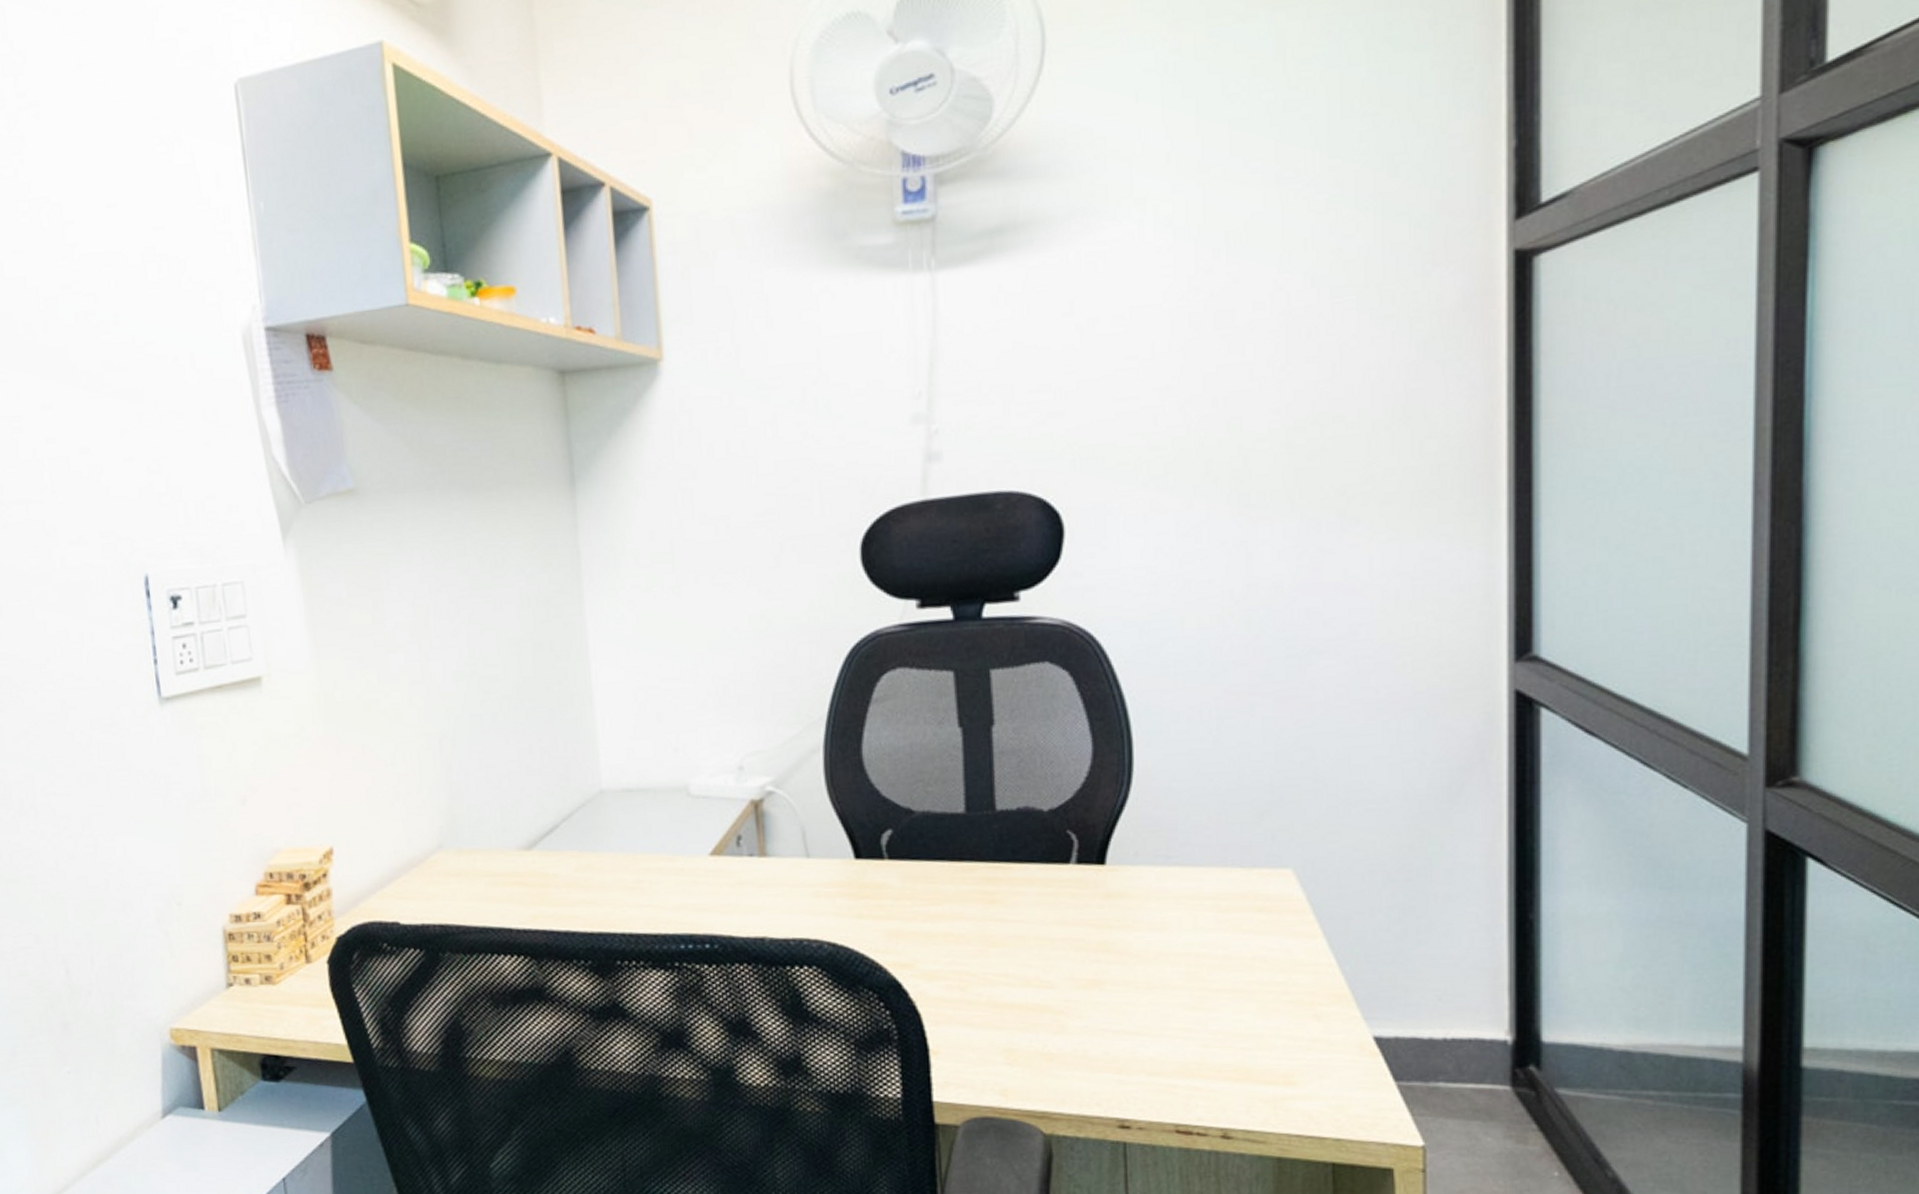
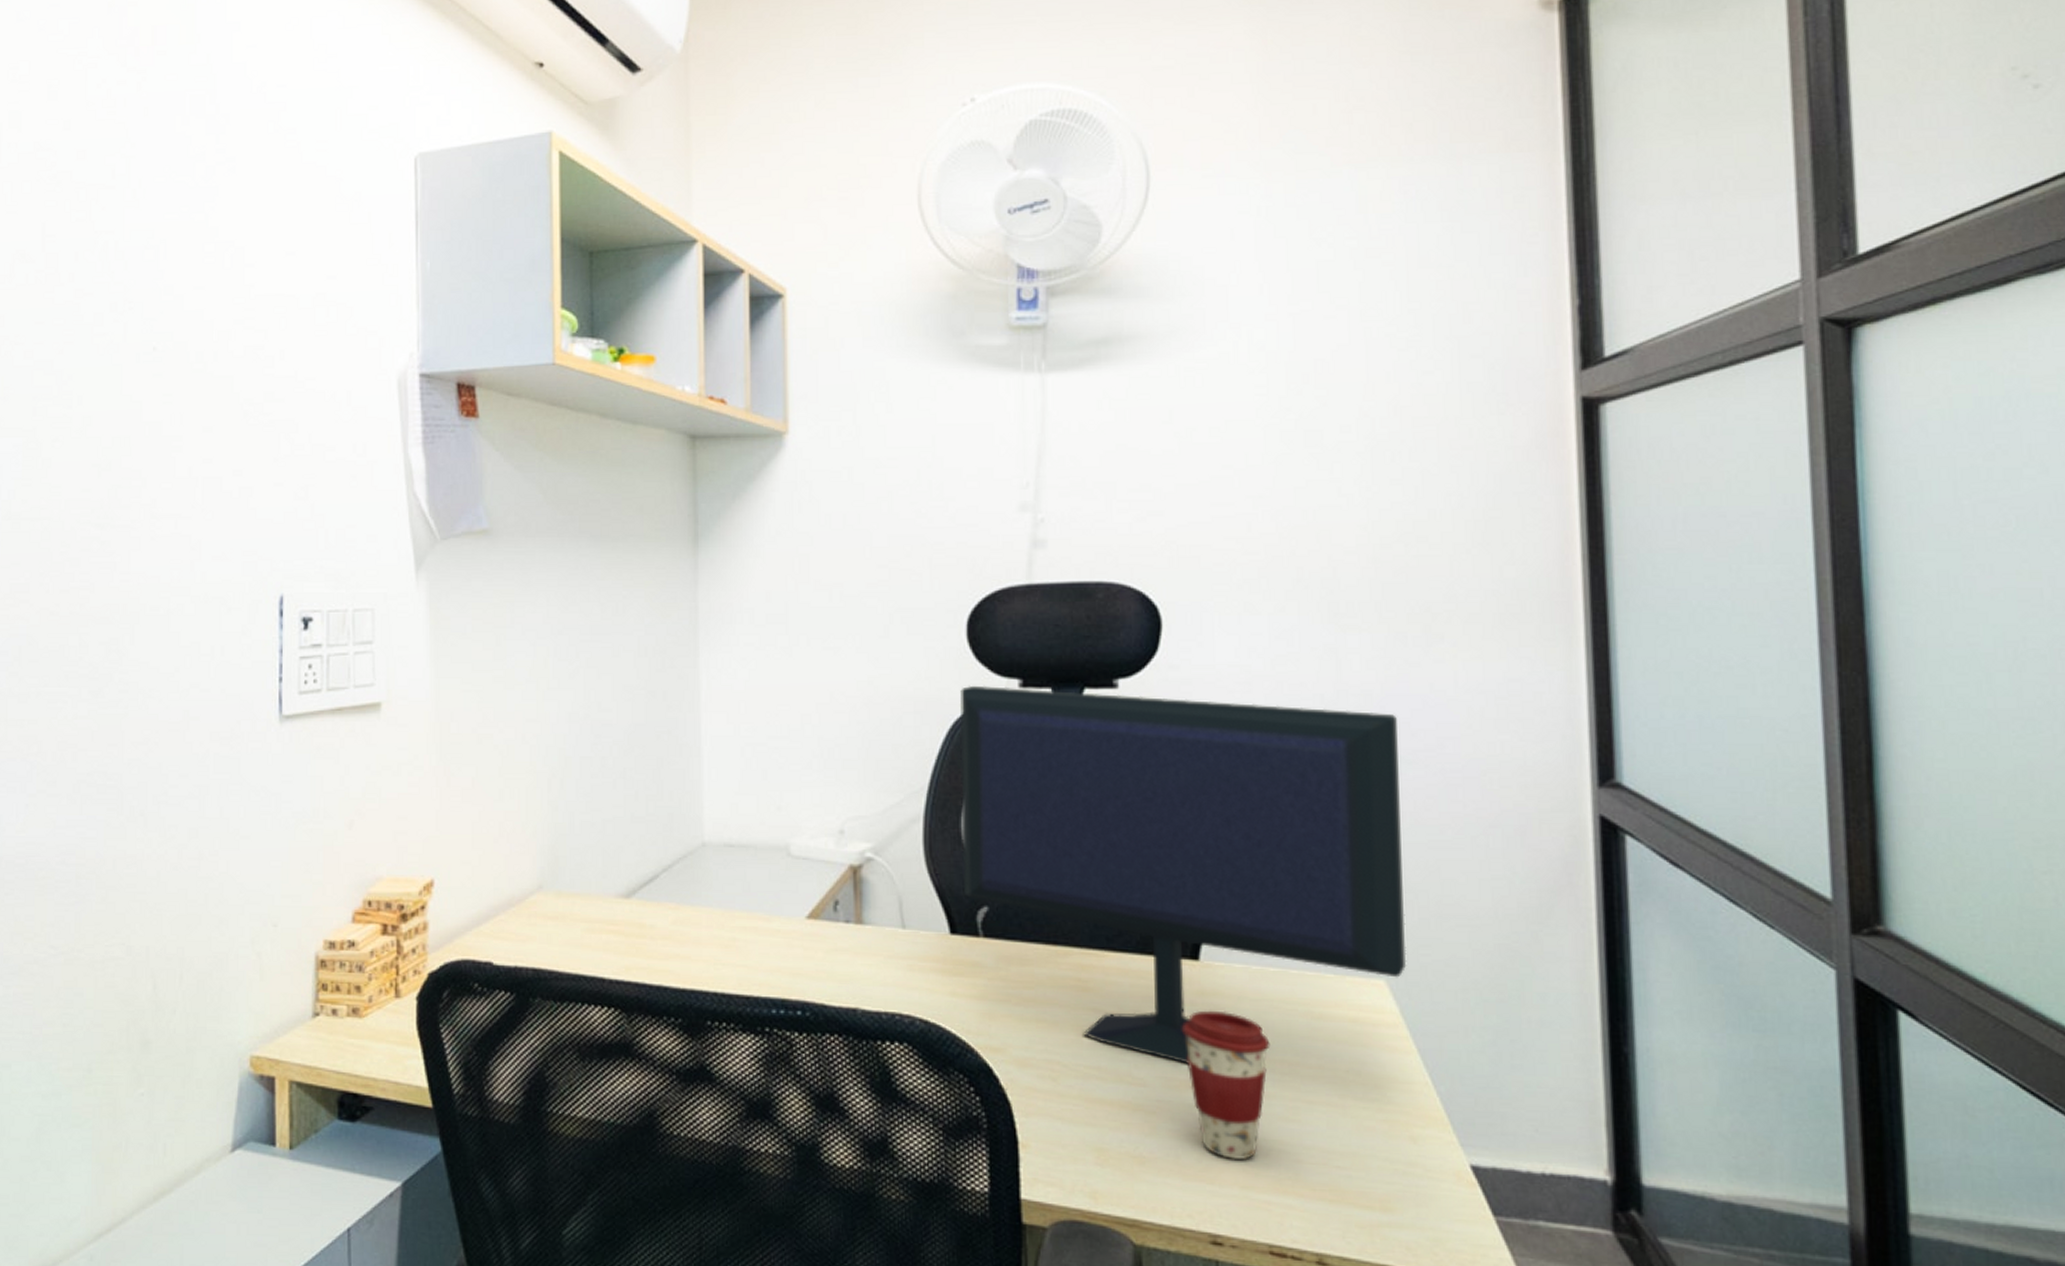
computer monitor: none [856,604,1315,964] -> present [960,685,1407,1064]
coffee cup: none [1089,911,1177,1050] -> present [1182,1010,1270,1160]

